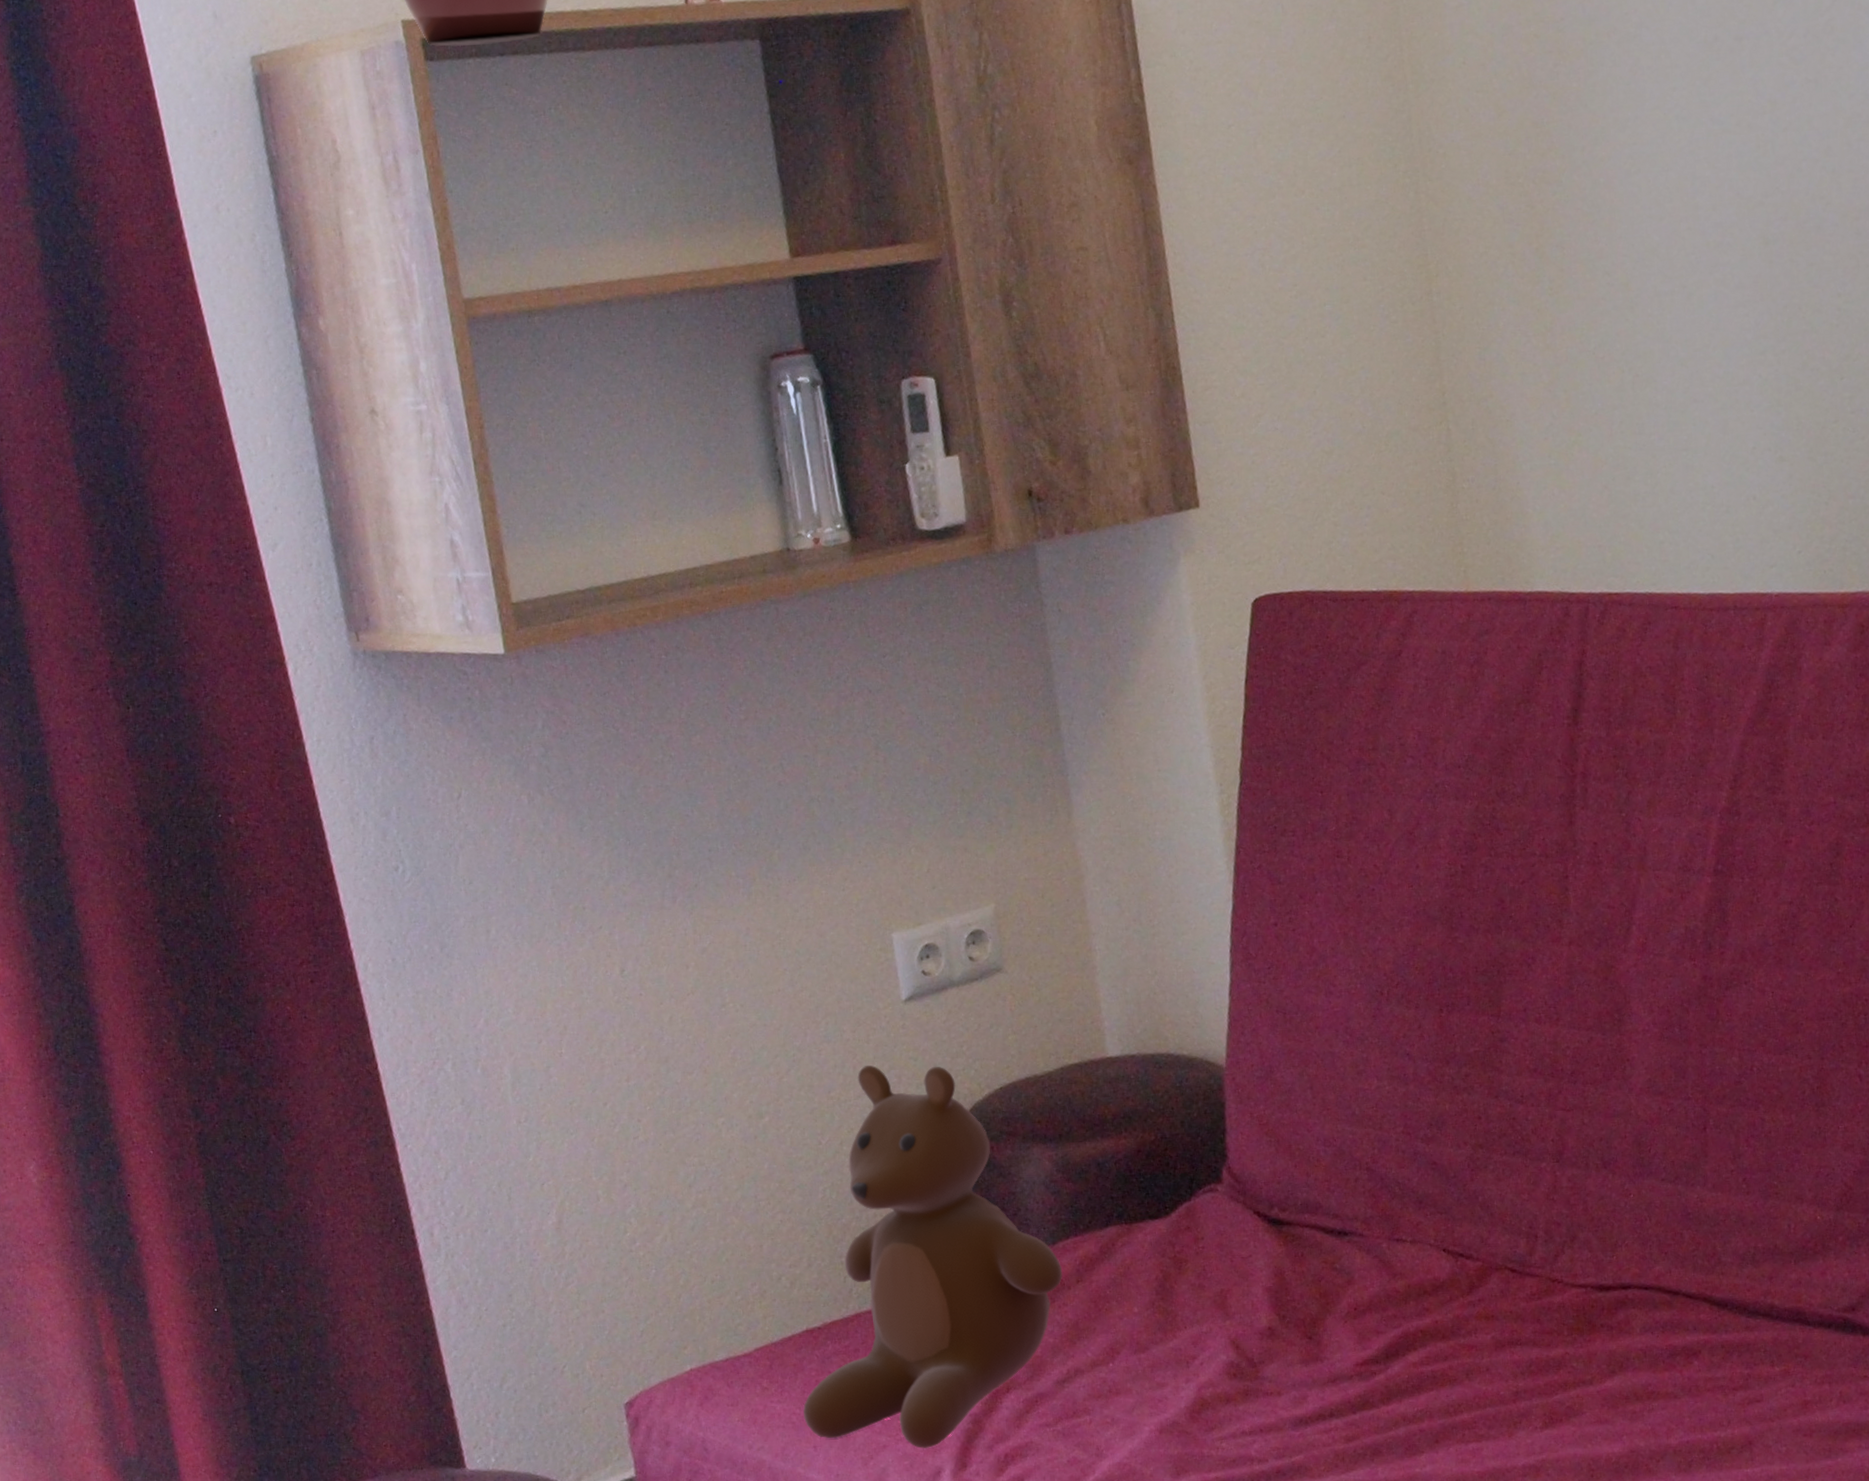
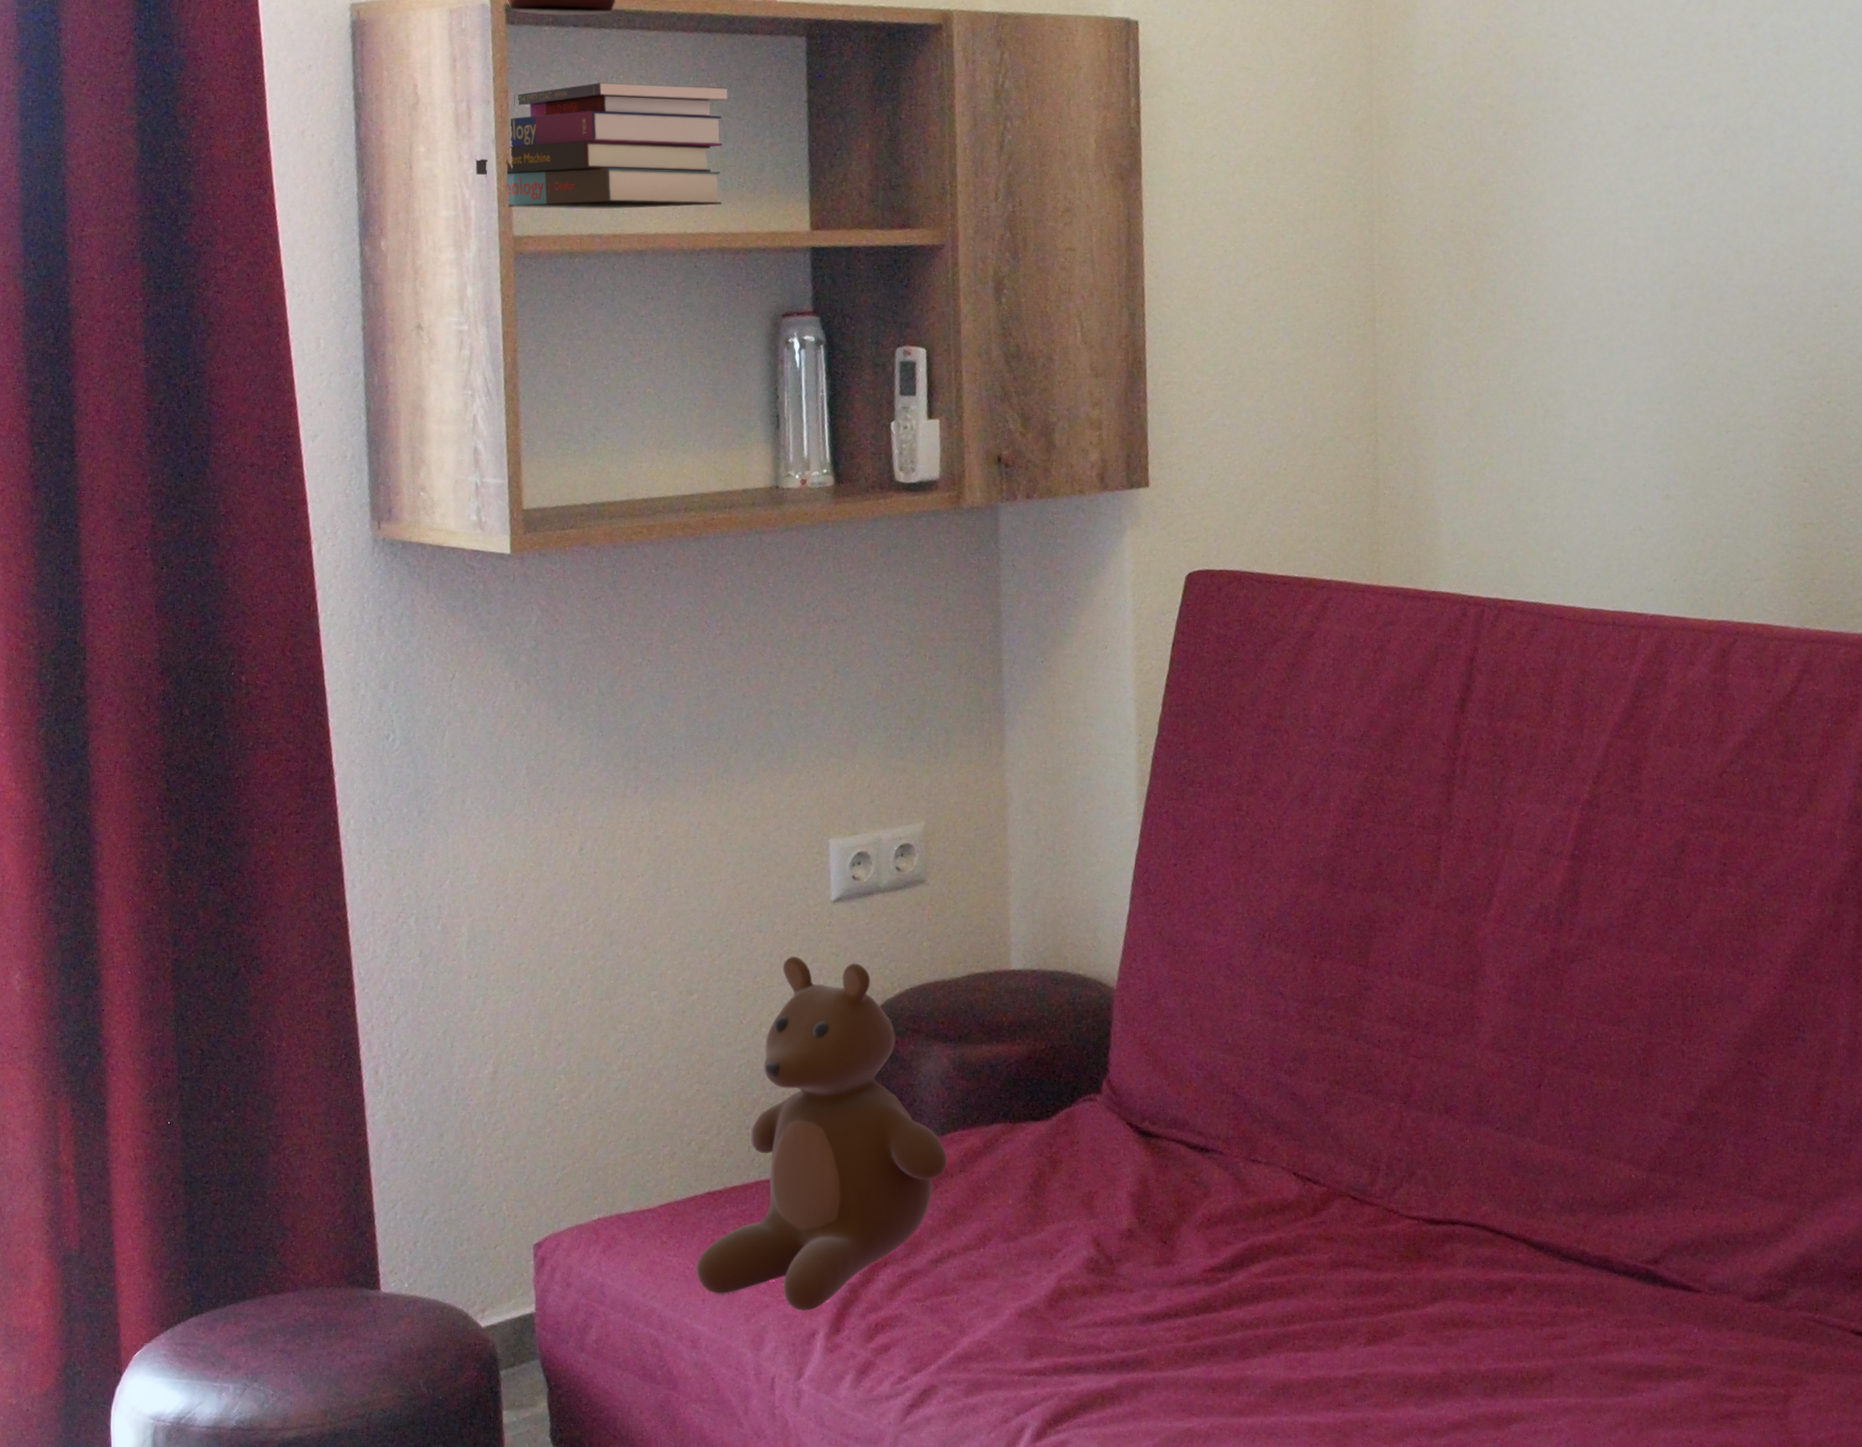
books: none [411,107,689,268] -> present [475,83,728,210]

